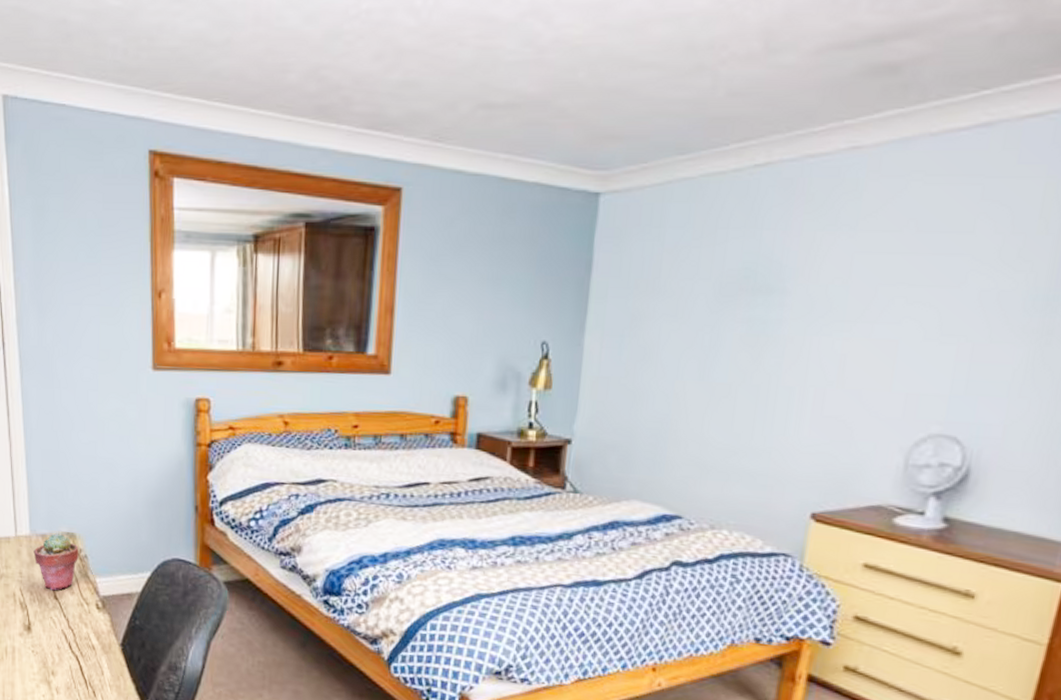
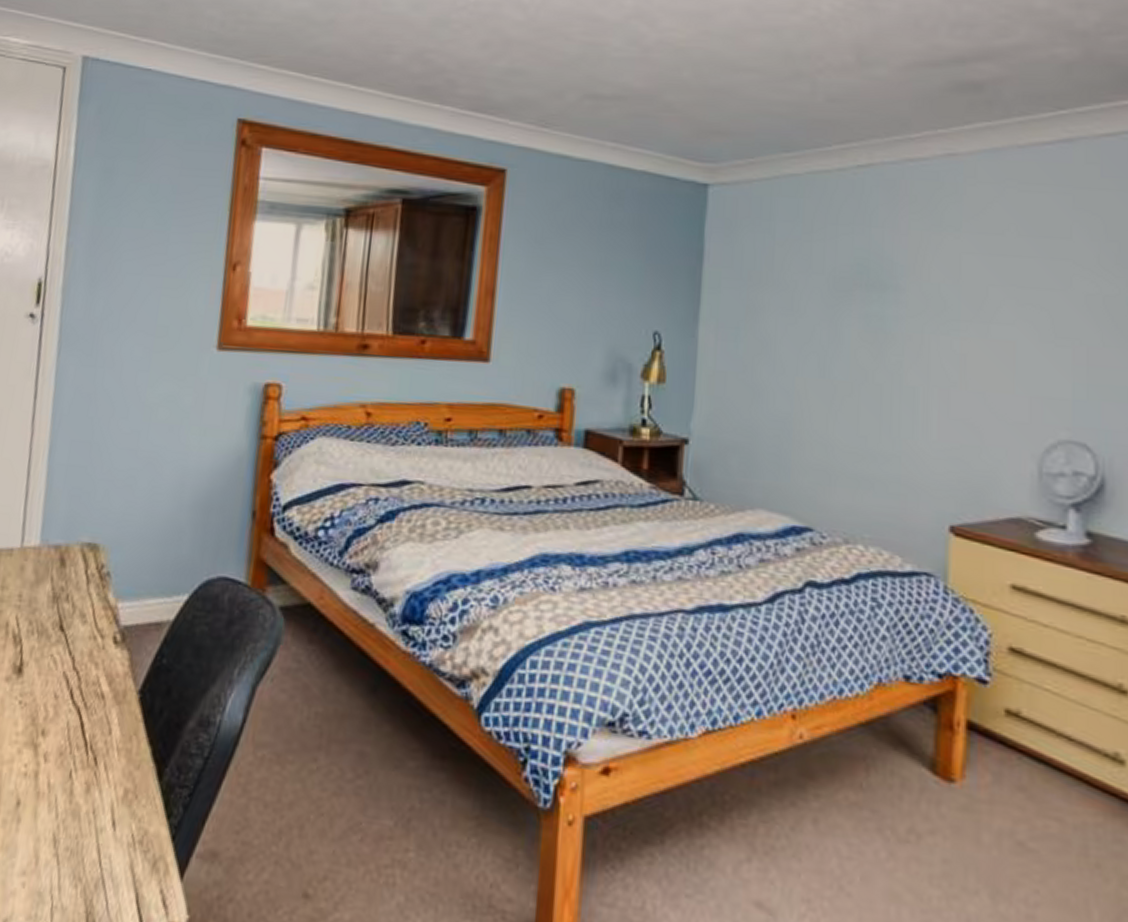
potted succulent: present [33,533,79,591] -> none [41,544,101,619]

